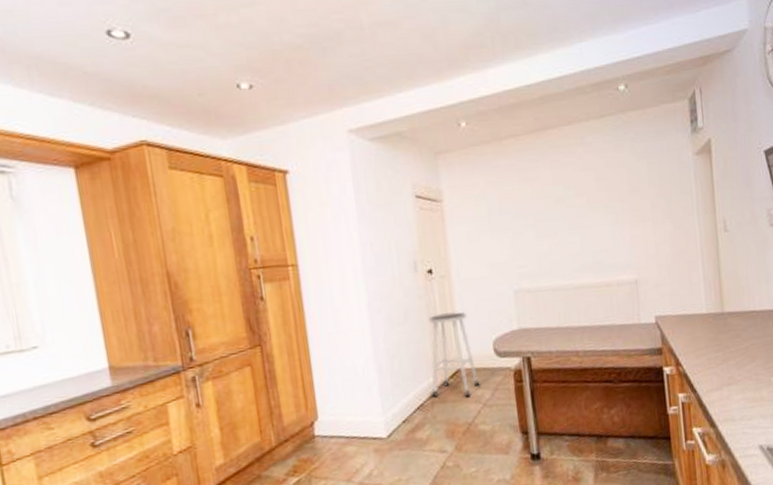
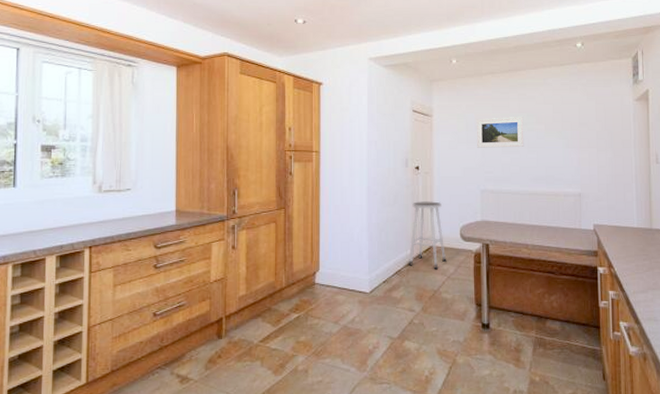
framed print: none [499,190,564,237] -> present [476,117,524,148]

